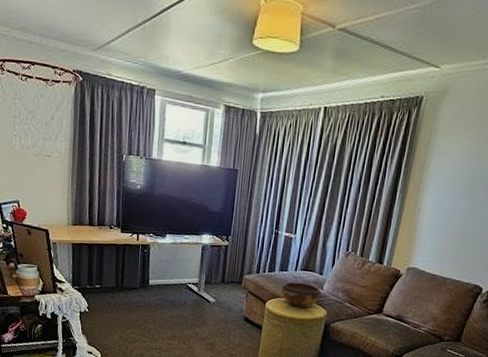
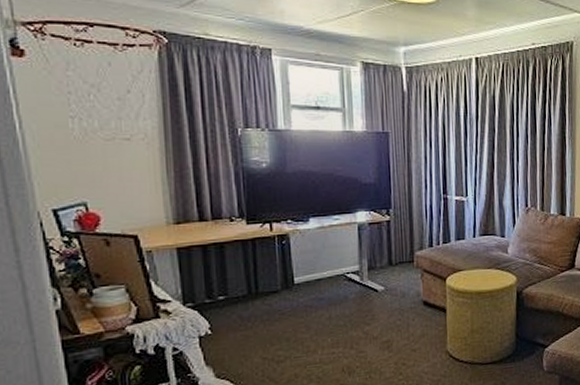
decorative bowl: present [281,282,322,309] -> none [461,249,507,279]

